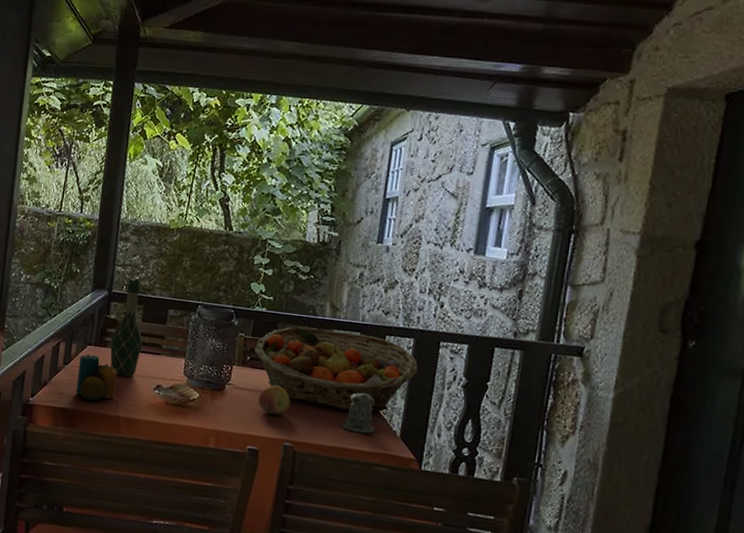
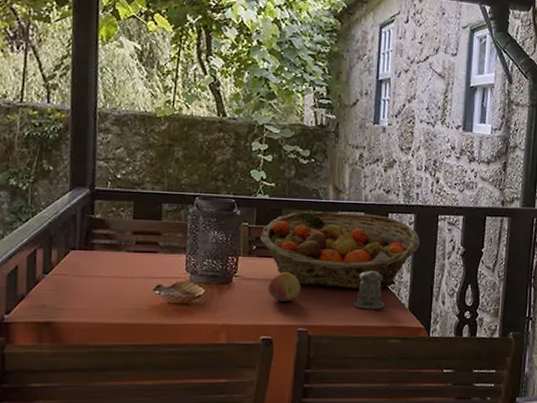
candle: present [76,354,117,401] -> none [62,259,110,310]
wine bottle: present [110,279,143,377] -> none [98,174,136,280]

